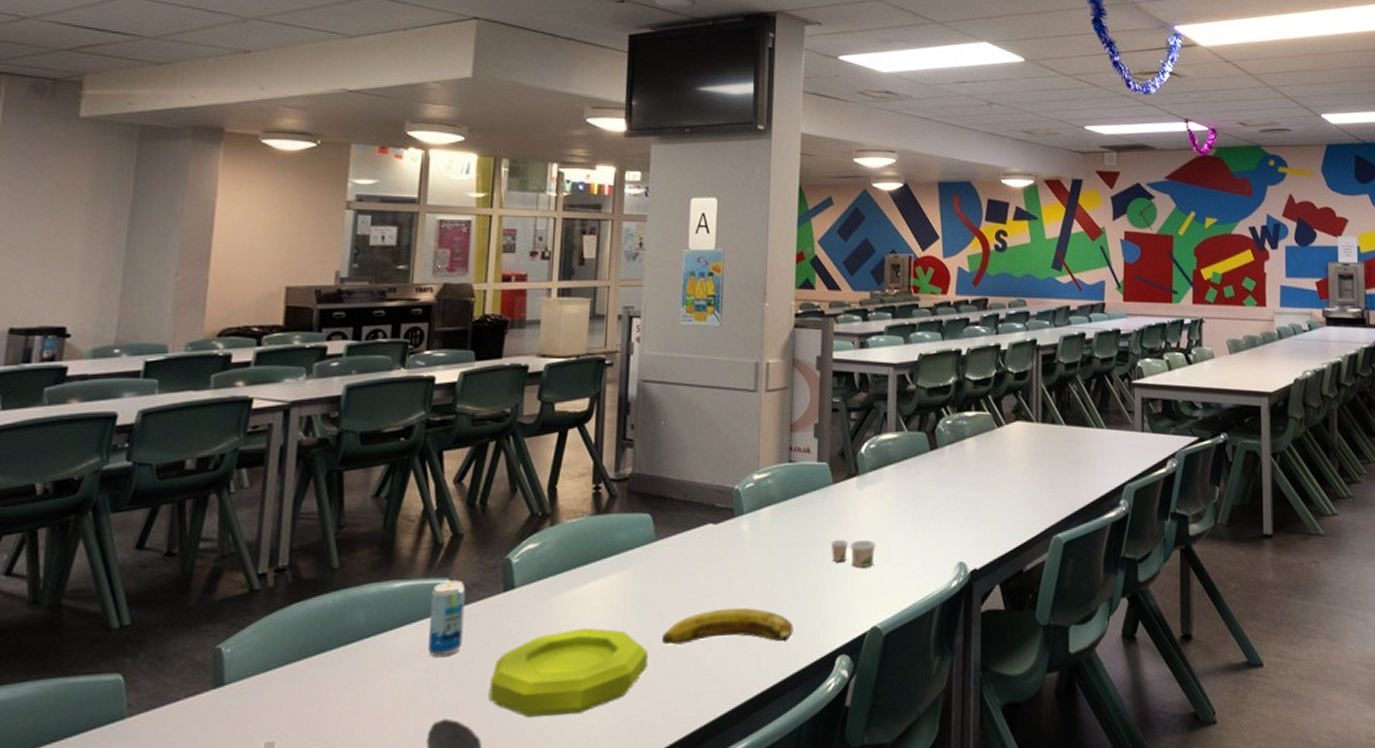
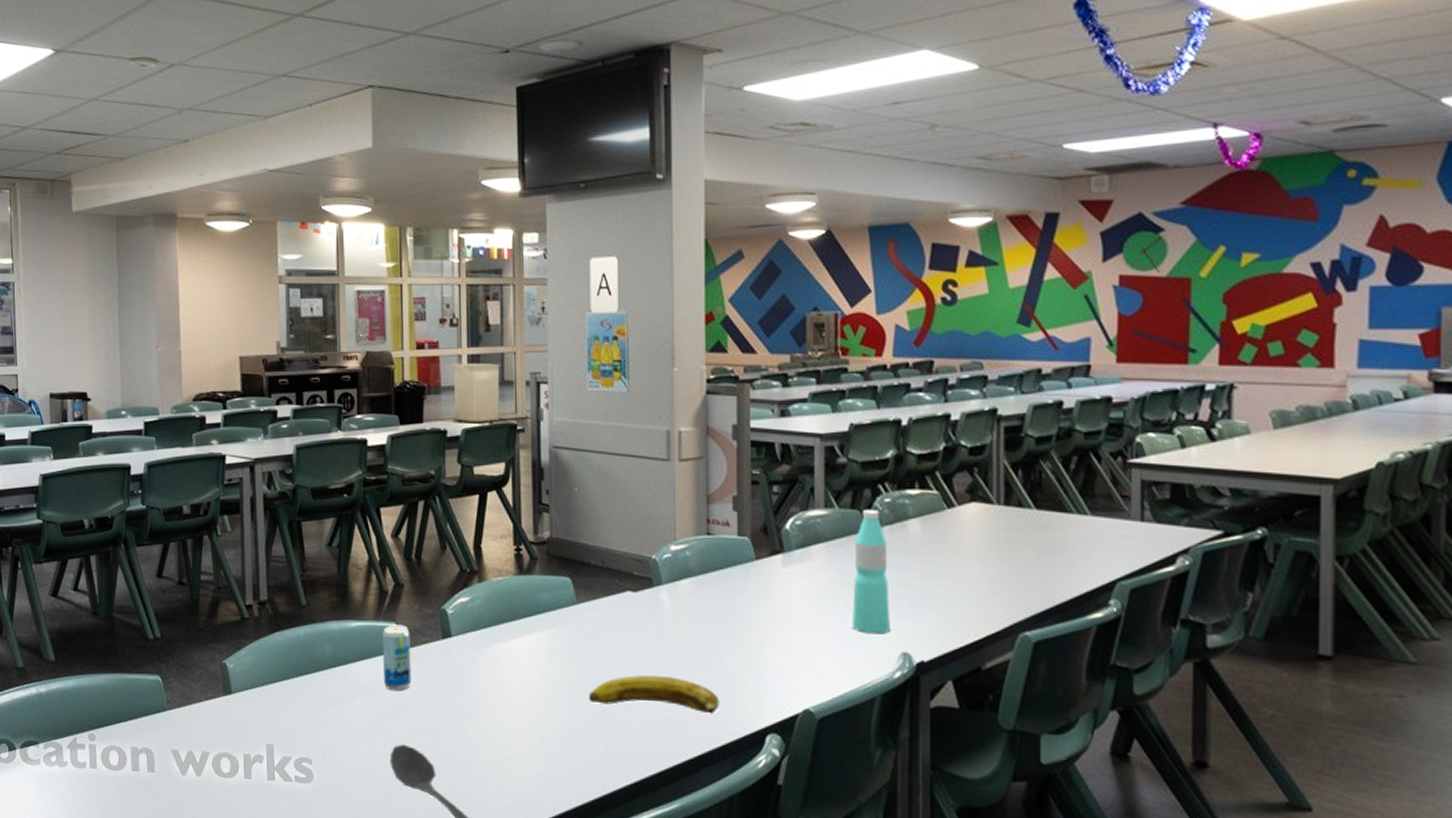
bowl: present [489,627,648,717] -> none [437,679,577,755]
paper cup: present [831,539,876,568] -> none [756,617,806,648]
water bottle: none [917,432,949,547] -> present [852,510,890,634]

